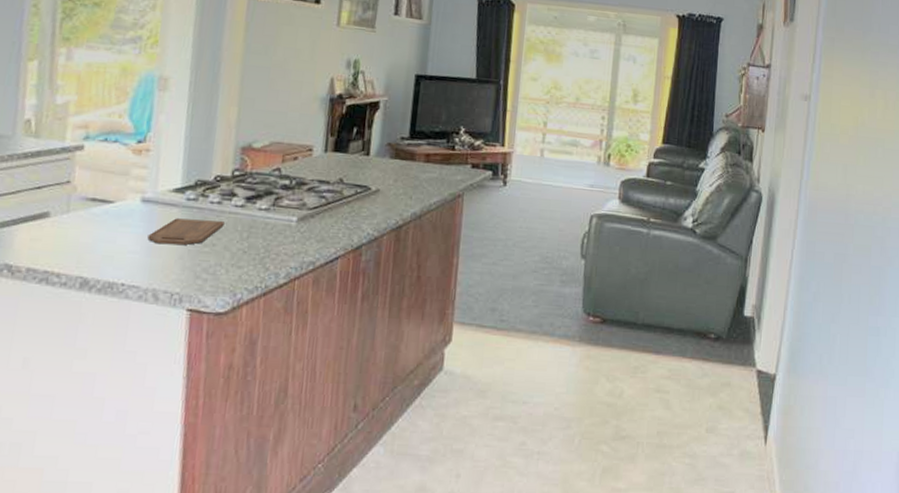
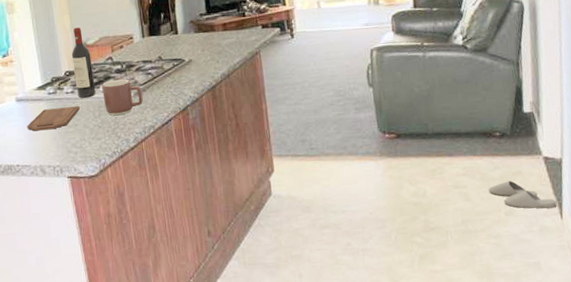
wine bottle: none [225,124,255,214] -> present [71,27,96,99]
mug: none [257,196,310,242] -> present [102,78,143,116]
slippers: none [692,392,763,430] -> present [488,180,557,209]

